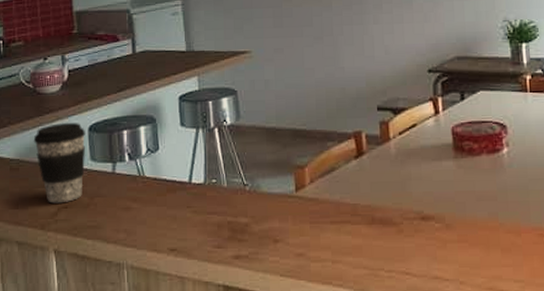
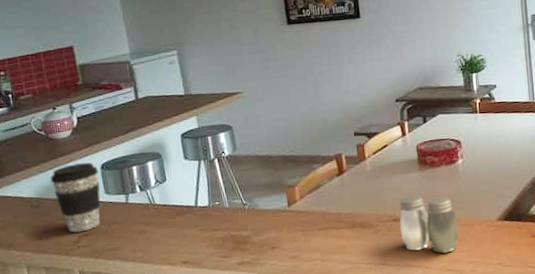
salt and pepper shaker: none [428,188,503,266] -> present [399,195,459,254]

